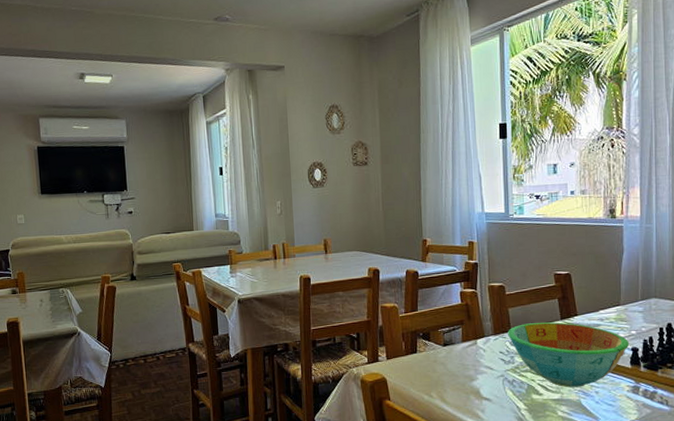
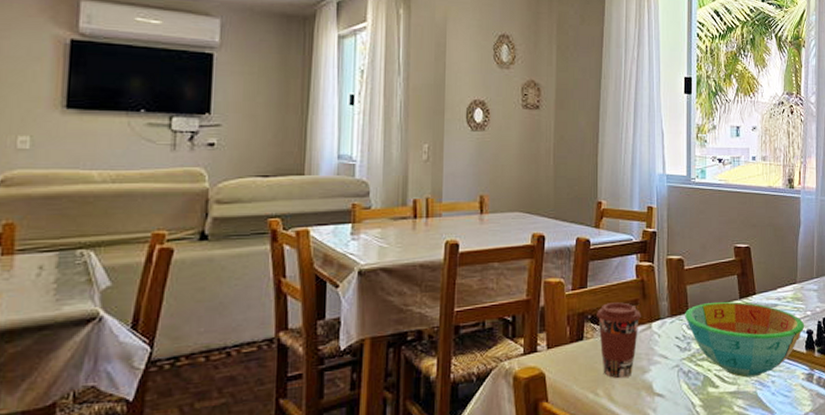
coffee cup: none [427,323,467,385] -> present [596,302,641,379]

